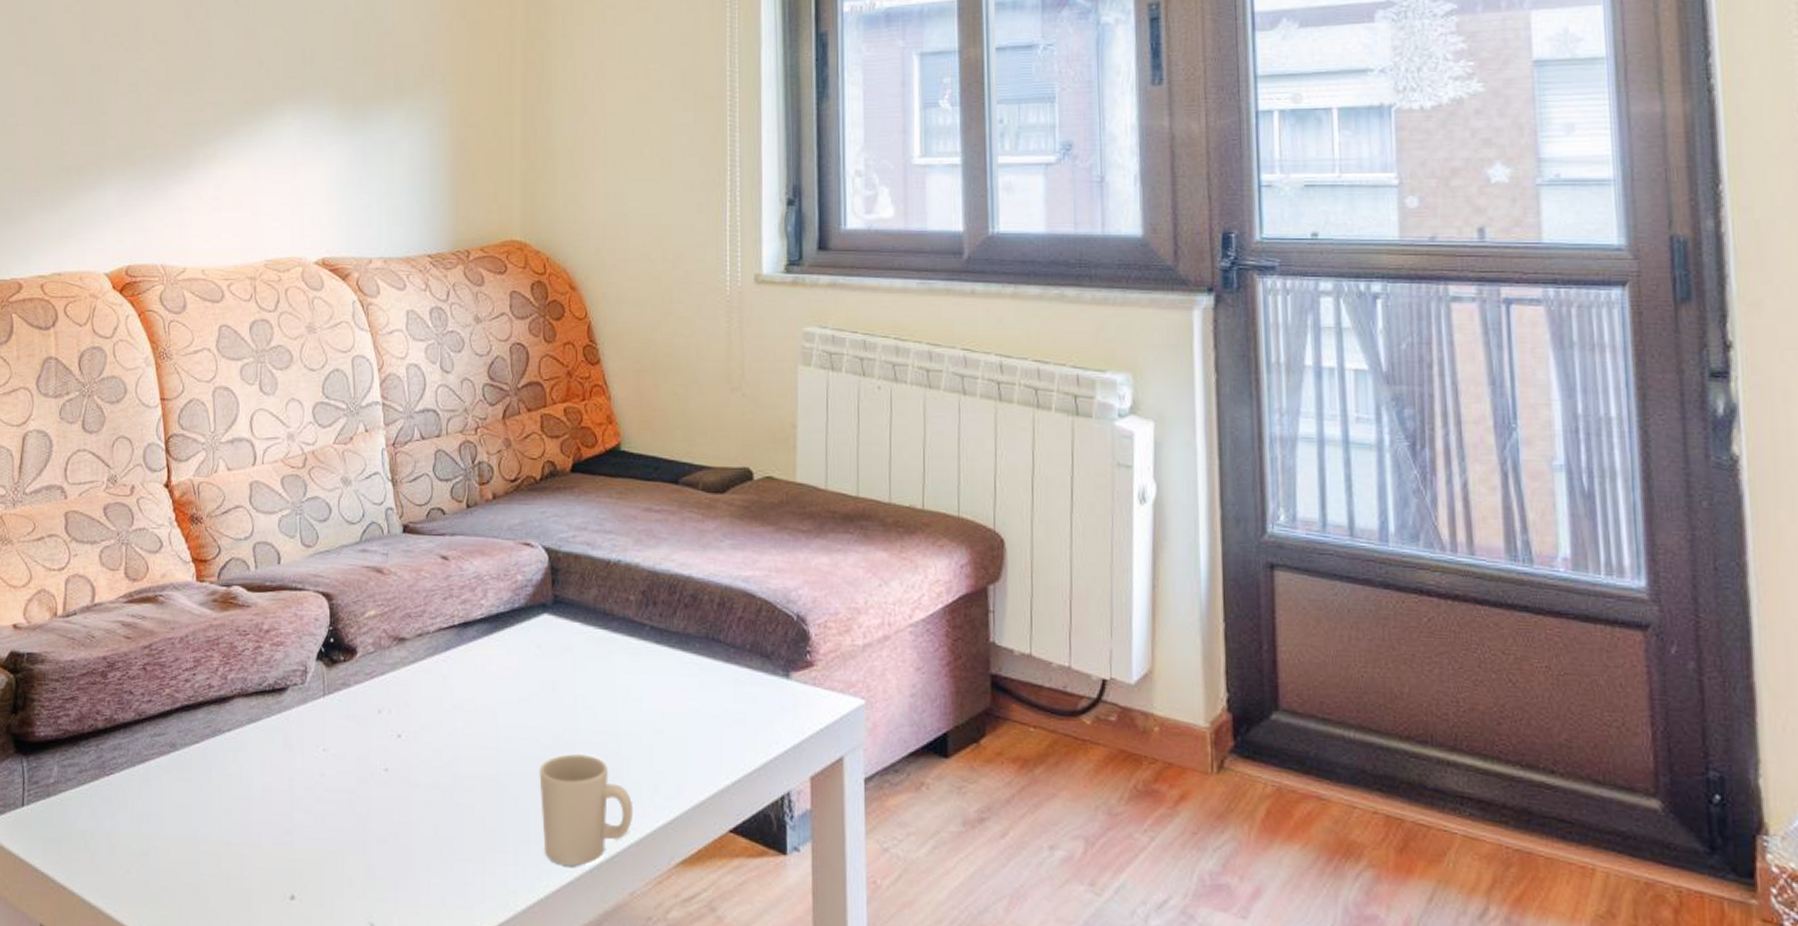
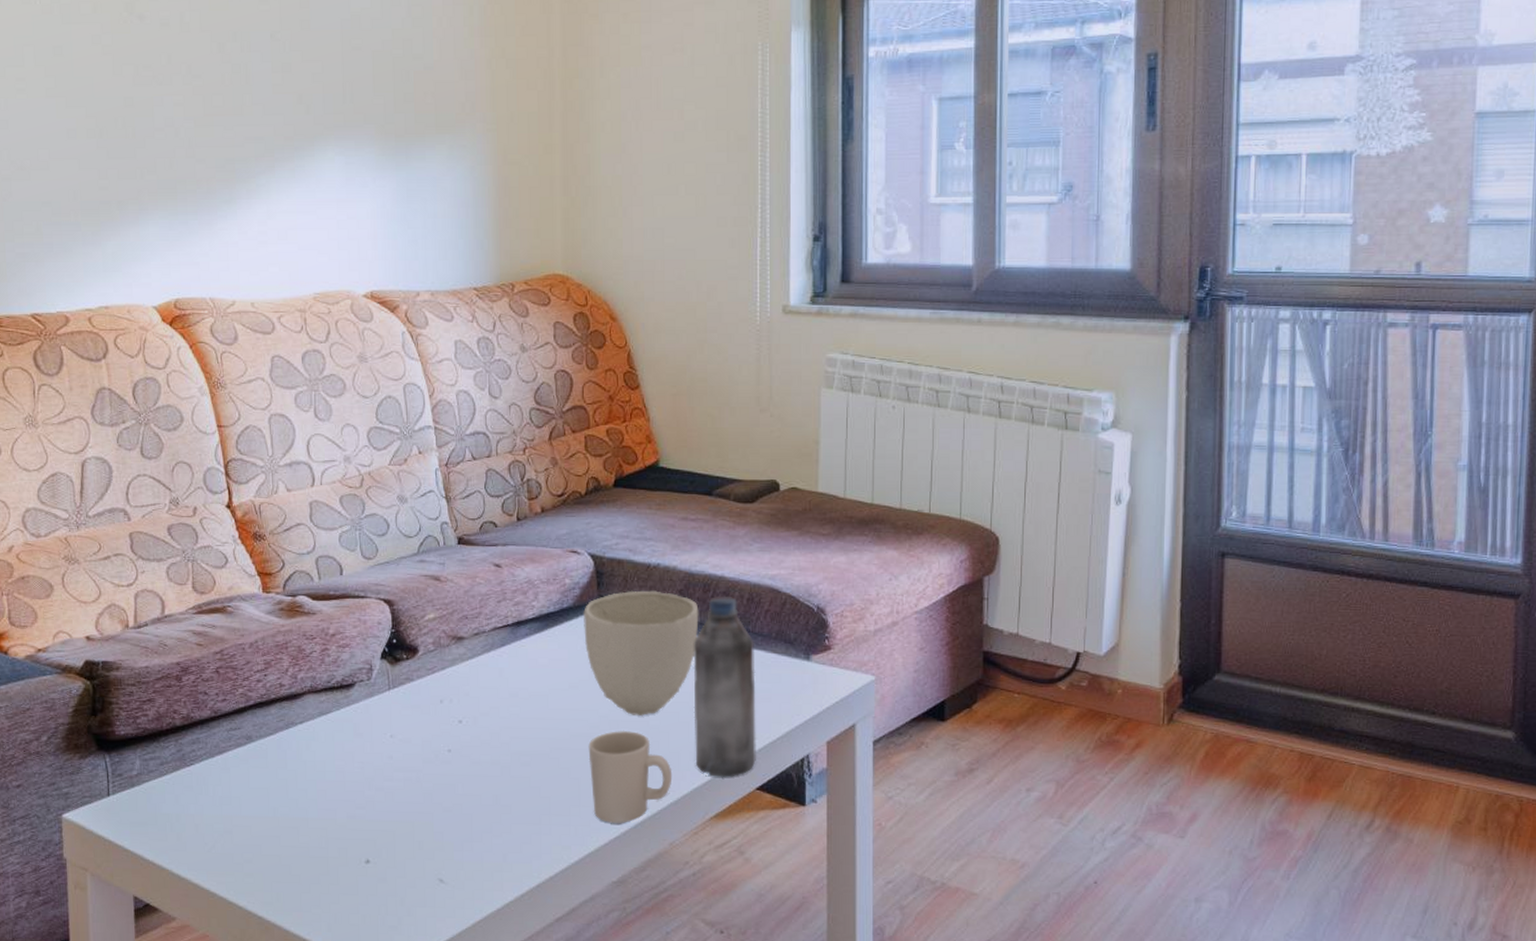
decorative bowl: none [535,590,664,738] -> present [582,590,699,717]
water bottle: none [657,598,729,816] -> present [693,595,756,777]

